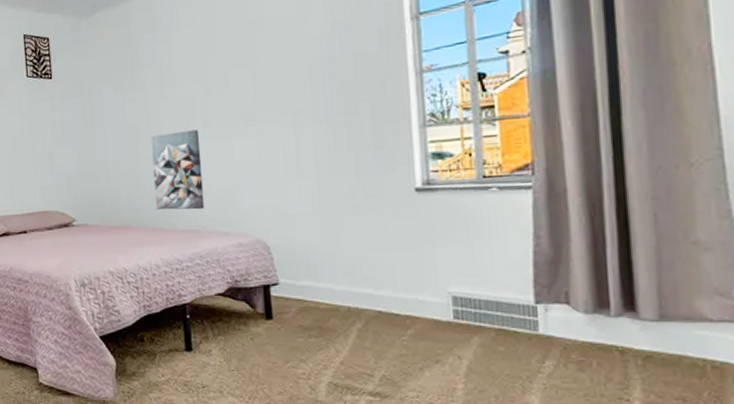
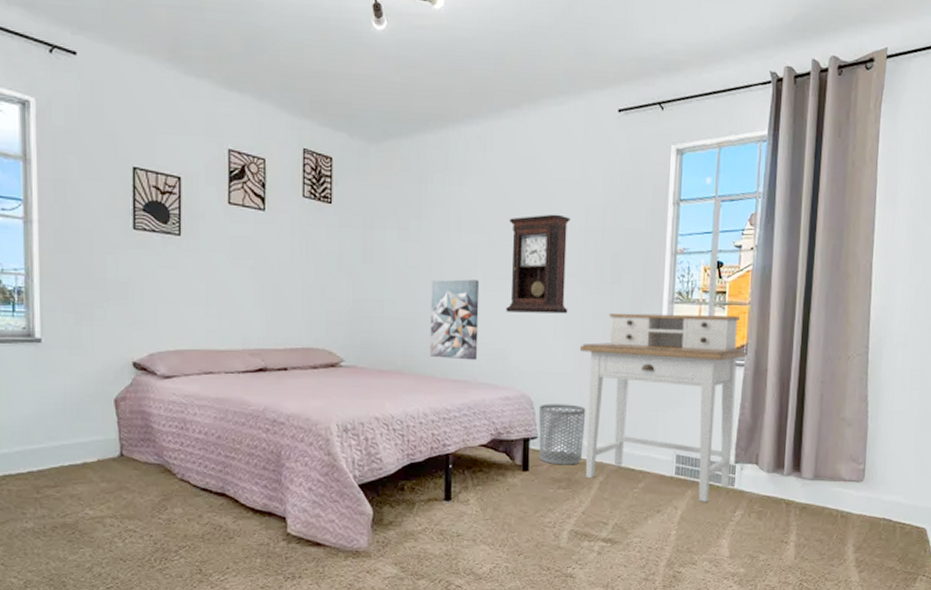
pendulum clock: none [223,52,299,158] -> present [506,214,570,314]
waste bin: none [276,246,334,312] -> present [538,404,586,465]
desk: none [316,131,535,350] -> present [579,312,748,502]

